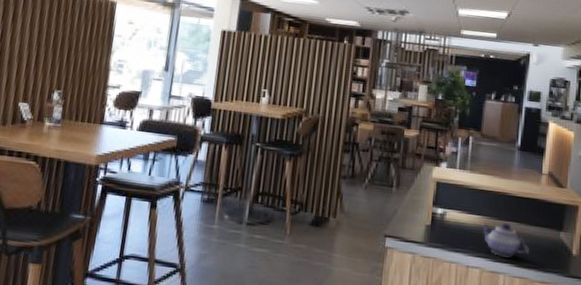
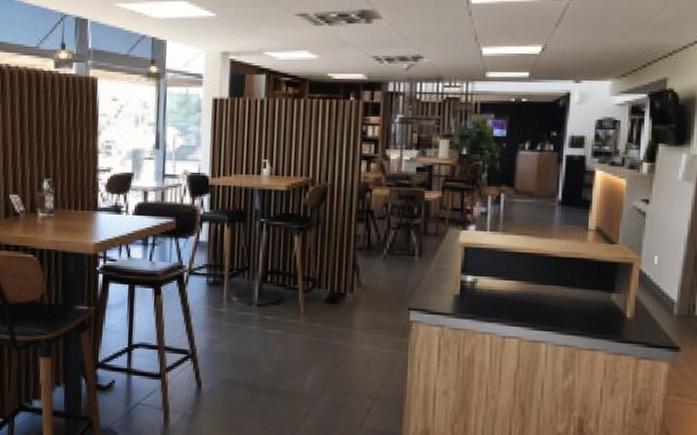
teapot: present [481,222,529,258] -> none [517,287,575,325]

